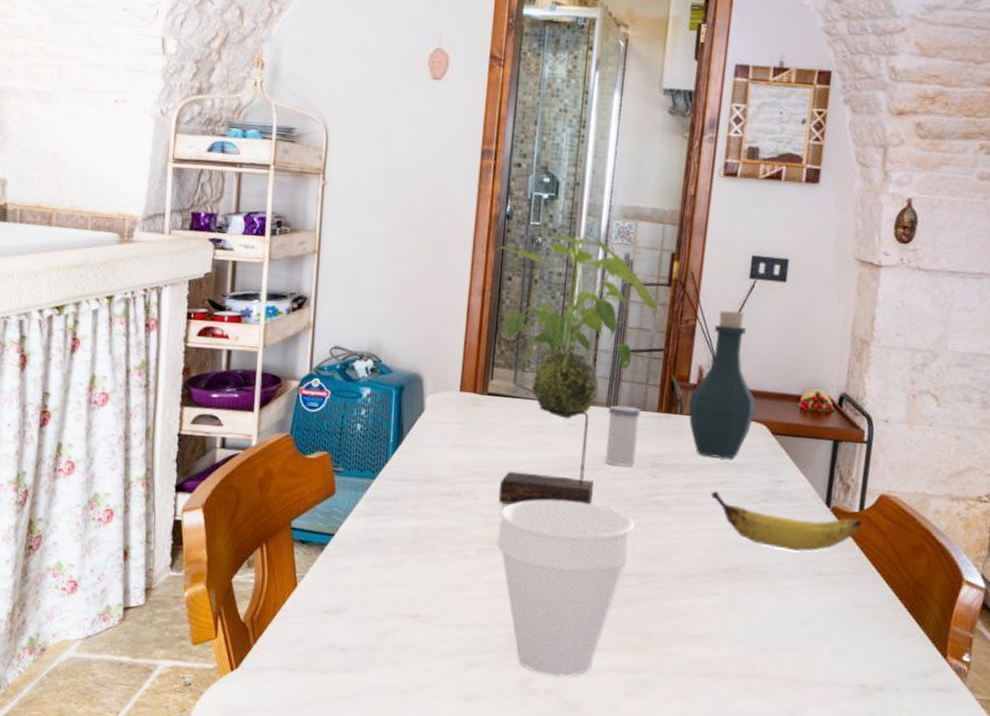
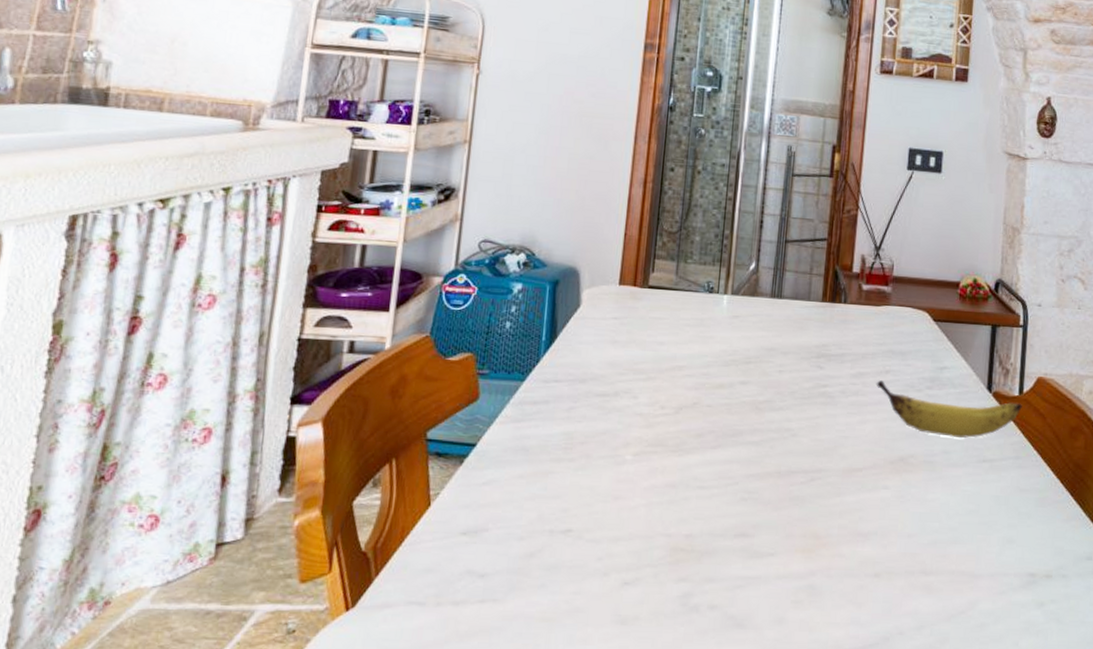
plant: present [496,235,658,505] -> none [658,127,821,403]
cup: present [497,499,635,677] -> none [657,395,801,588]
salt shaker: present [605,405,641,466] -> none [770,296,806,358]
bottle: present [687,310,756,459] -> none [851,200,918,347]

